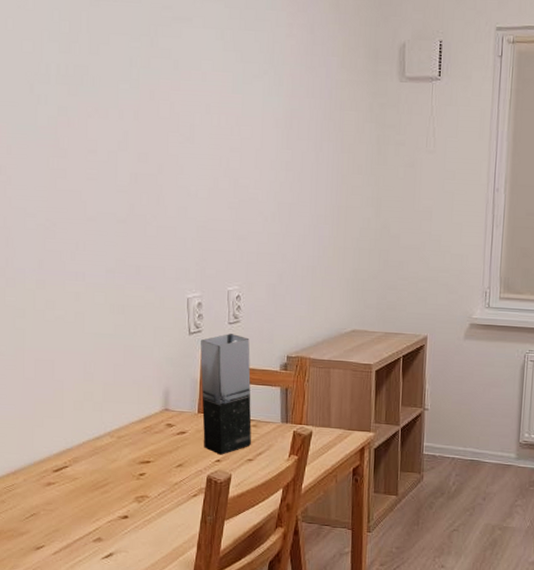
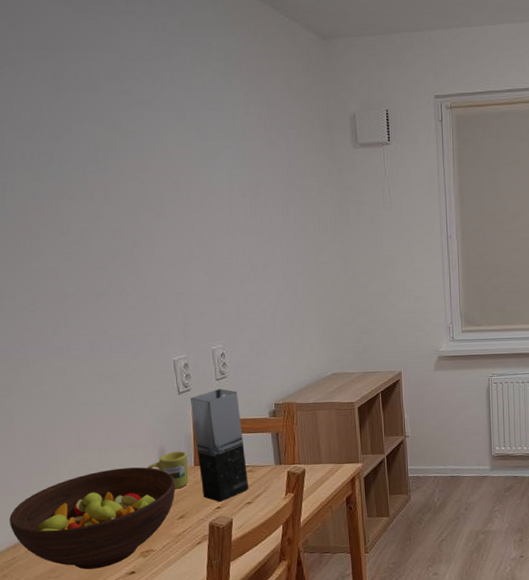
fruit bowl: none [12,405,177,508] -> present [9,467,176,570]
mug: none [151,395,192,435] -> present [148,451,189,489]

